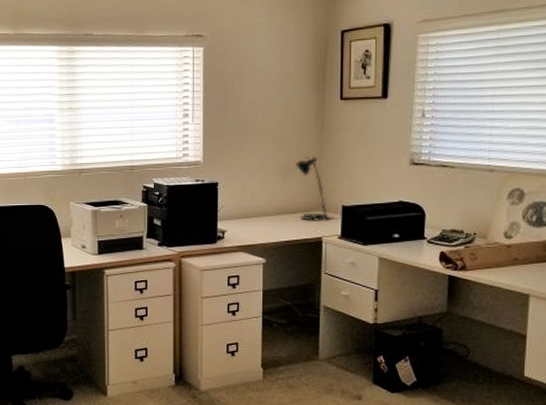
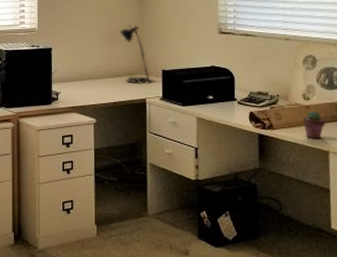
potted succulent: none [501,250,529,282] -> present [302,111,326,139]

